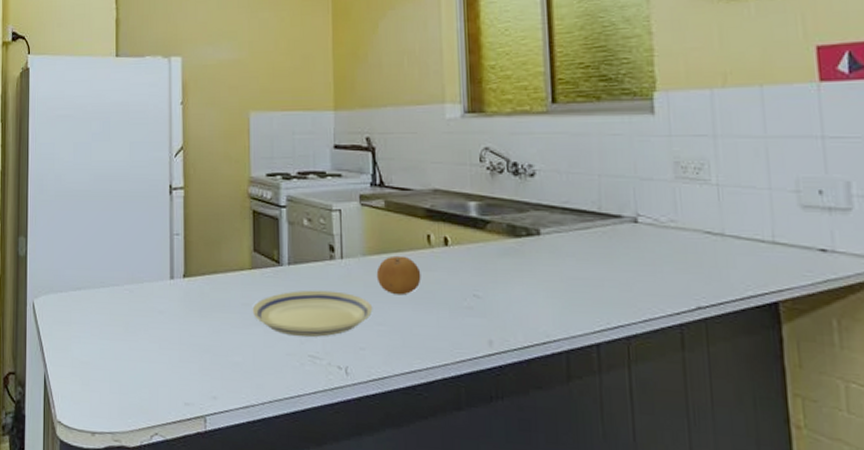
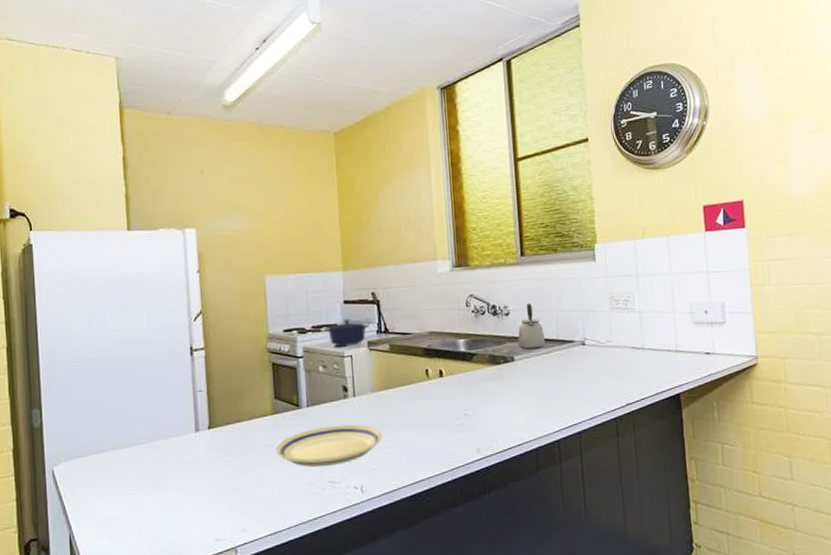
cooking pot: none [310,167,363,199] -> present [323,319,370,347]
fruit: present [376,255,421,296] -> none [384,389,422,422]
kettle: none [545,163,583,224] -> present [517,303,546,351]

